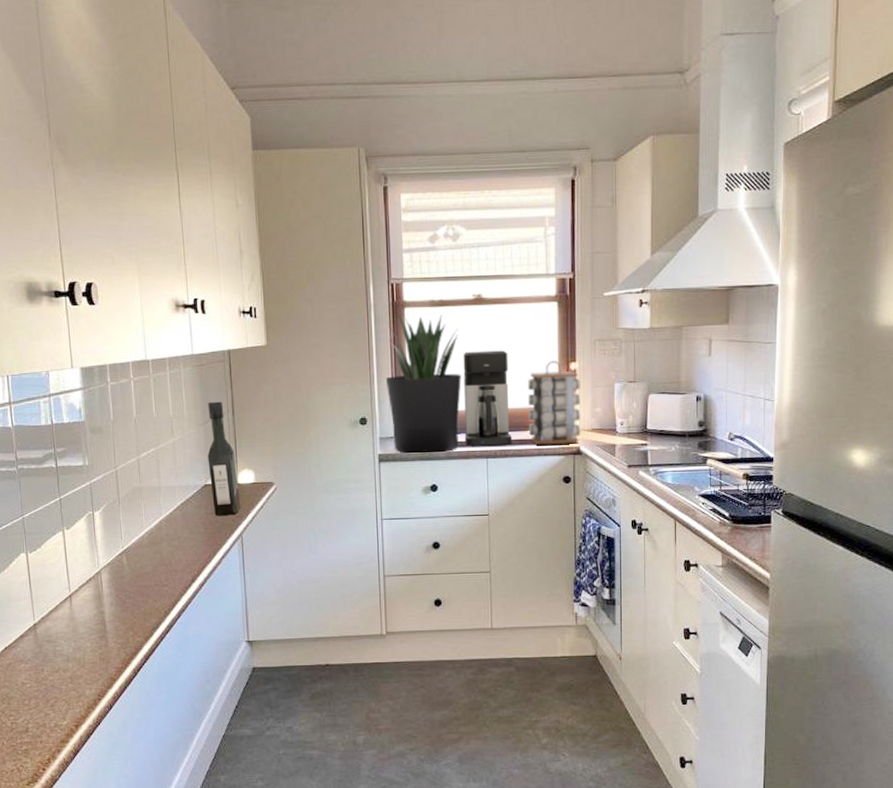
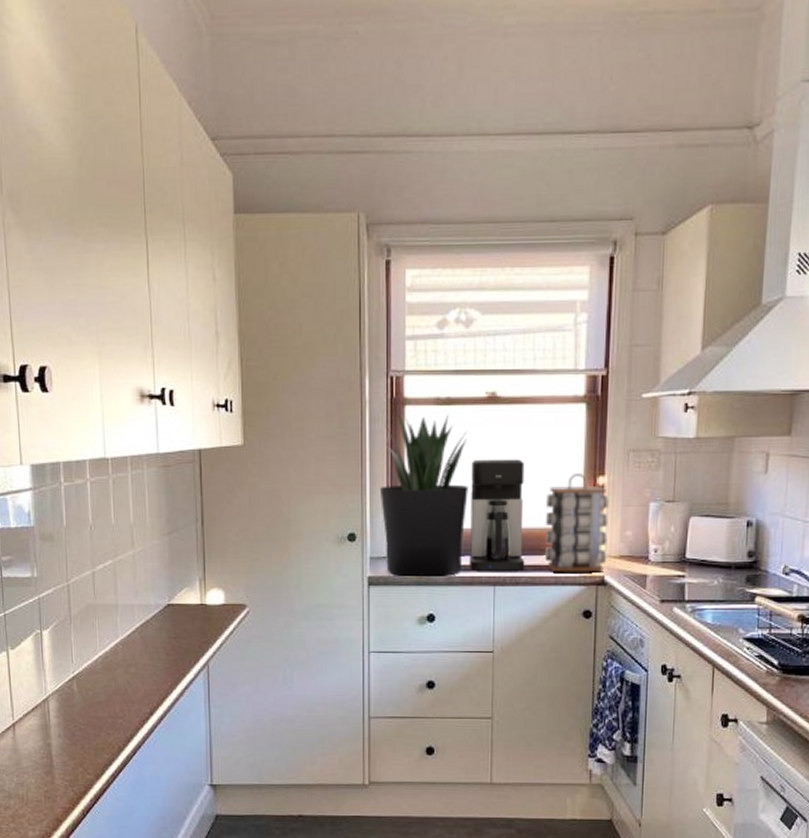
bottle: present [207,400,241,517] -> none [172,507,208,642]

